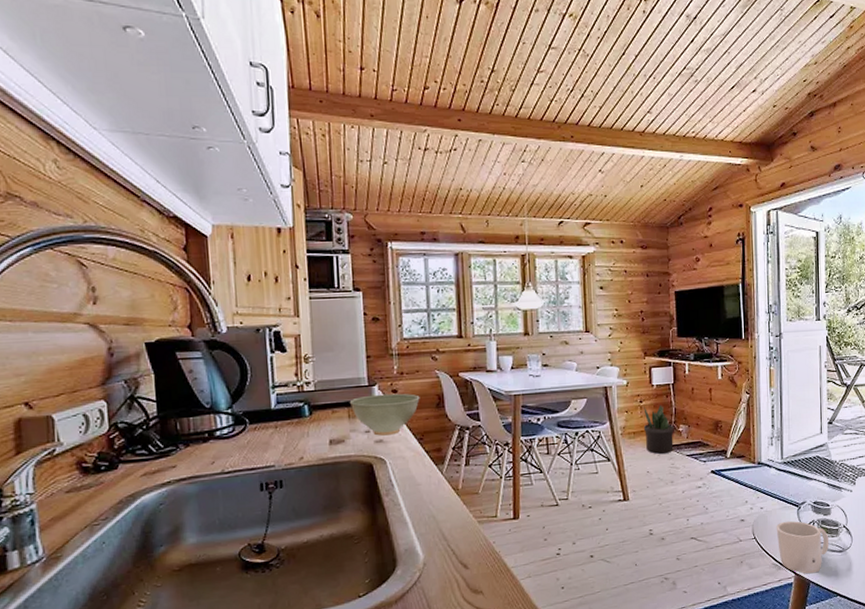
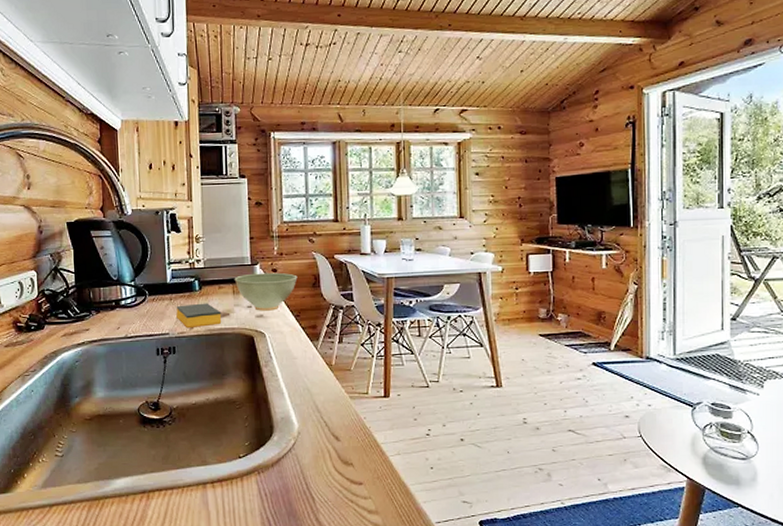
sponge: none [282,429,336,459] -> present [176,303,222,329]
planter: present [643,405,674,454] -> none [519,292,552,342]
mug: present [776,520,830,574] -> none [666,421,730,480]

